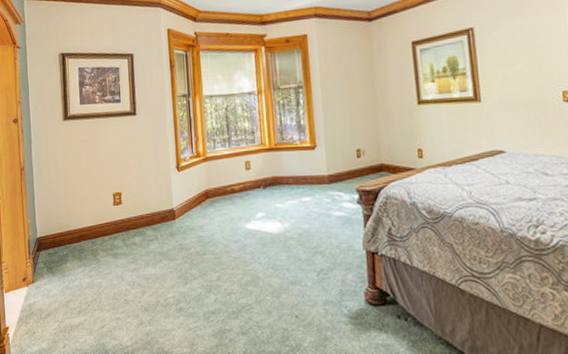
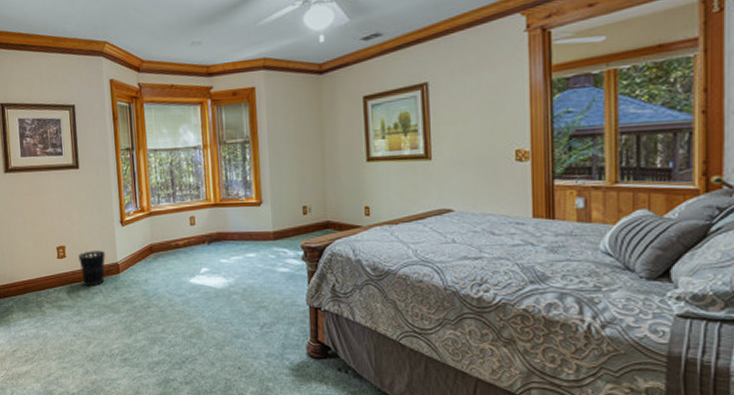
wastebasket: none [135,196,161,233] -> present [79,250,105,286]

